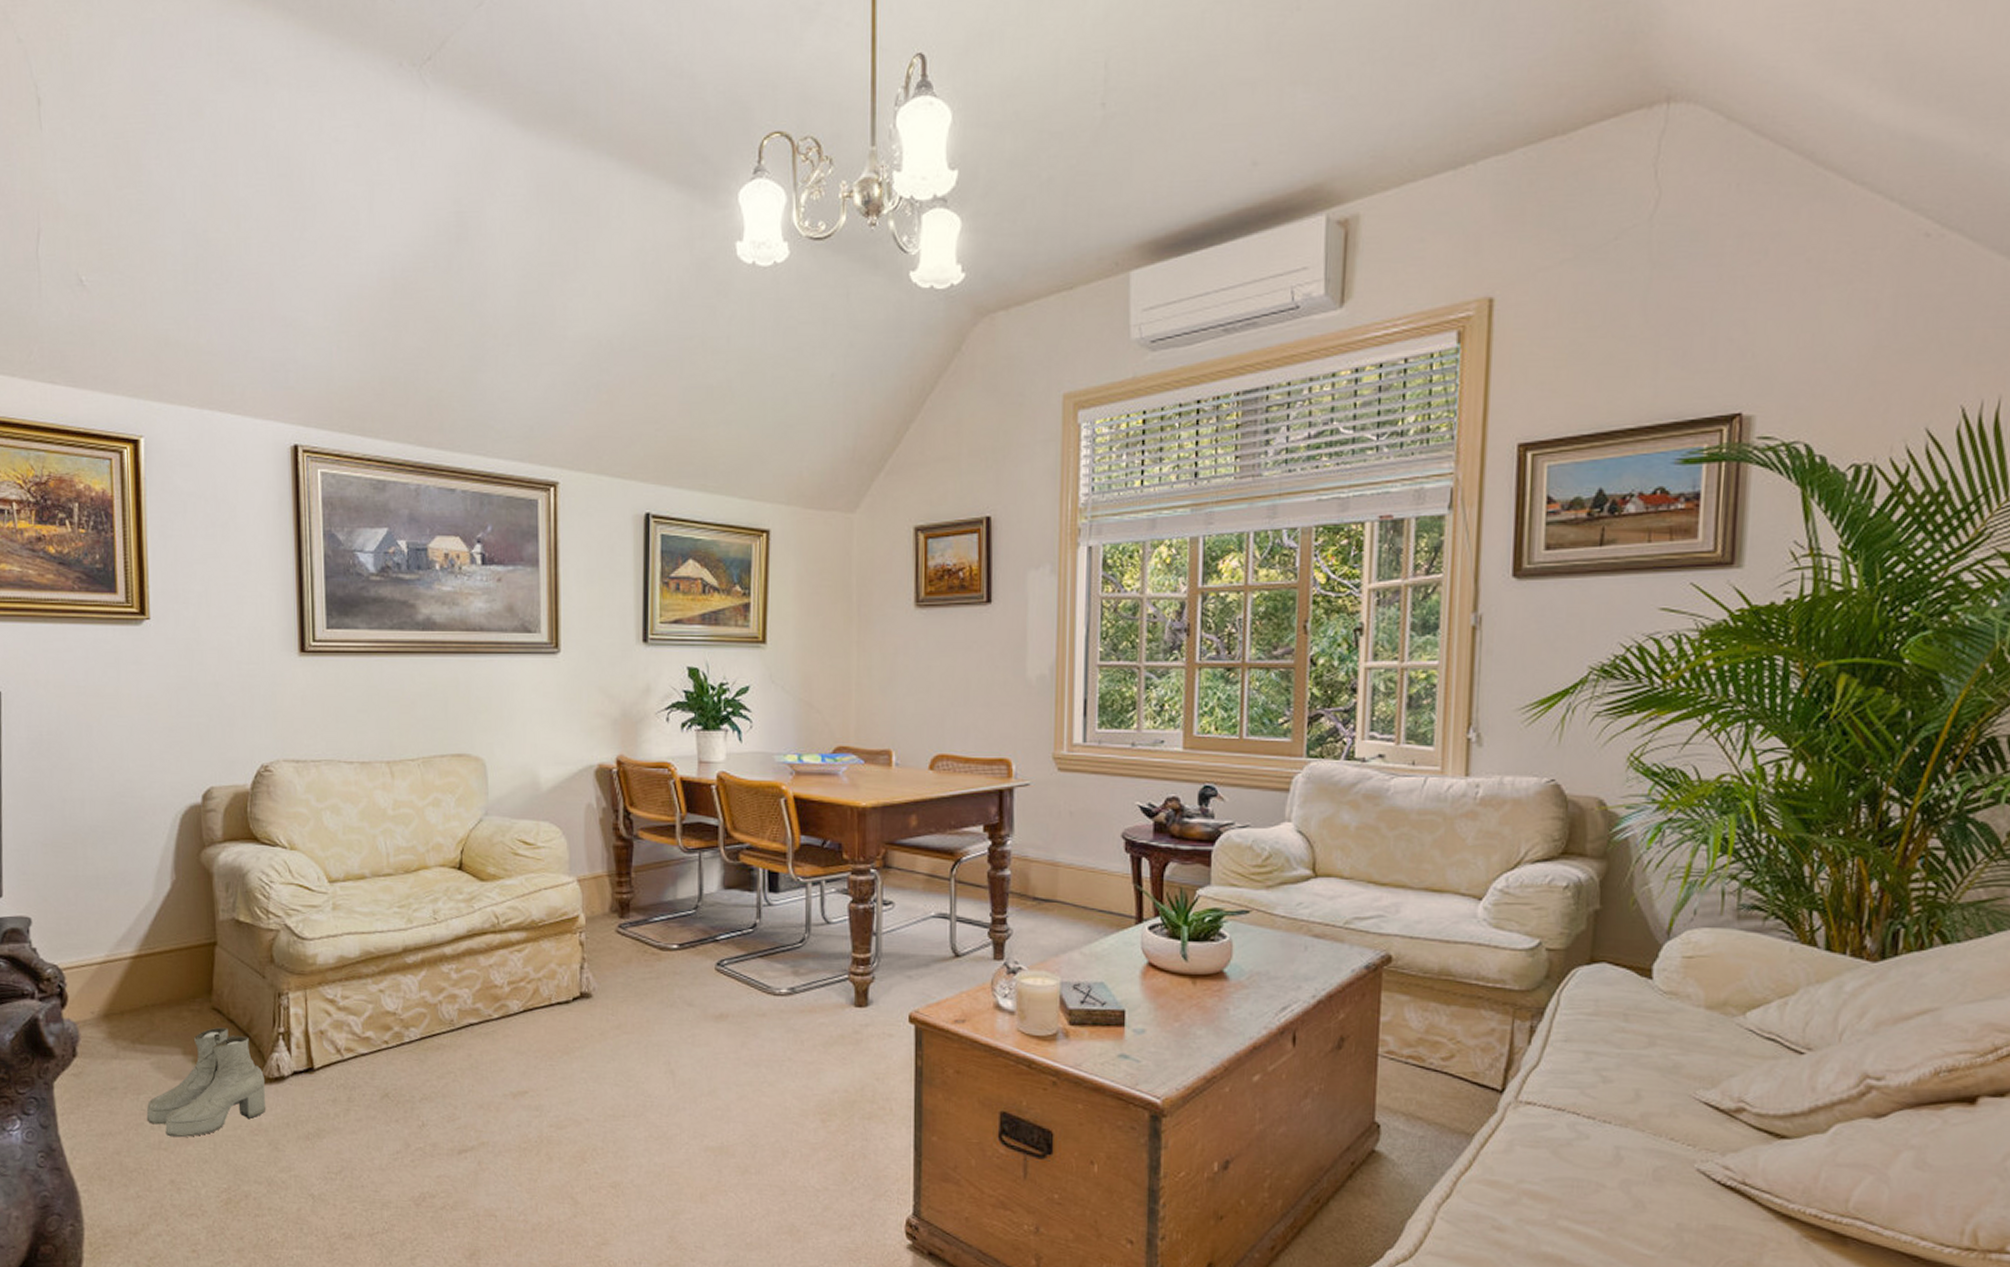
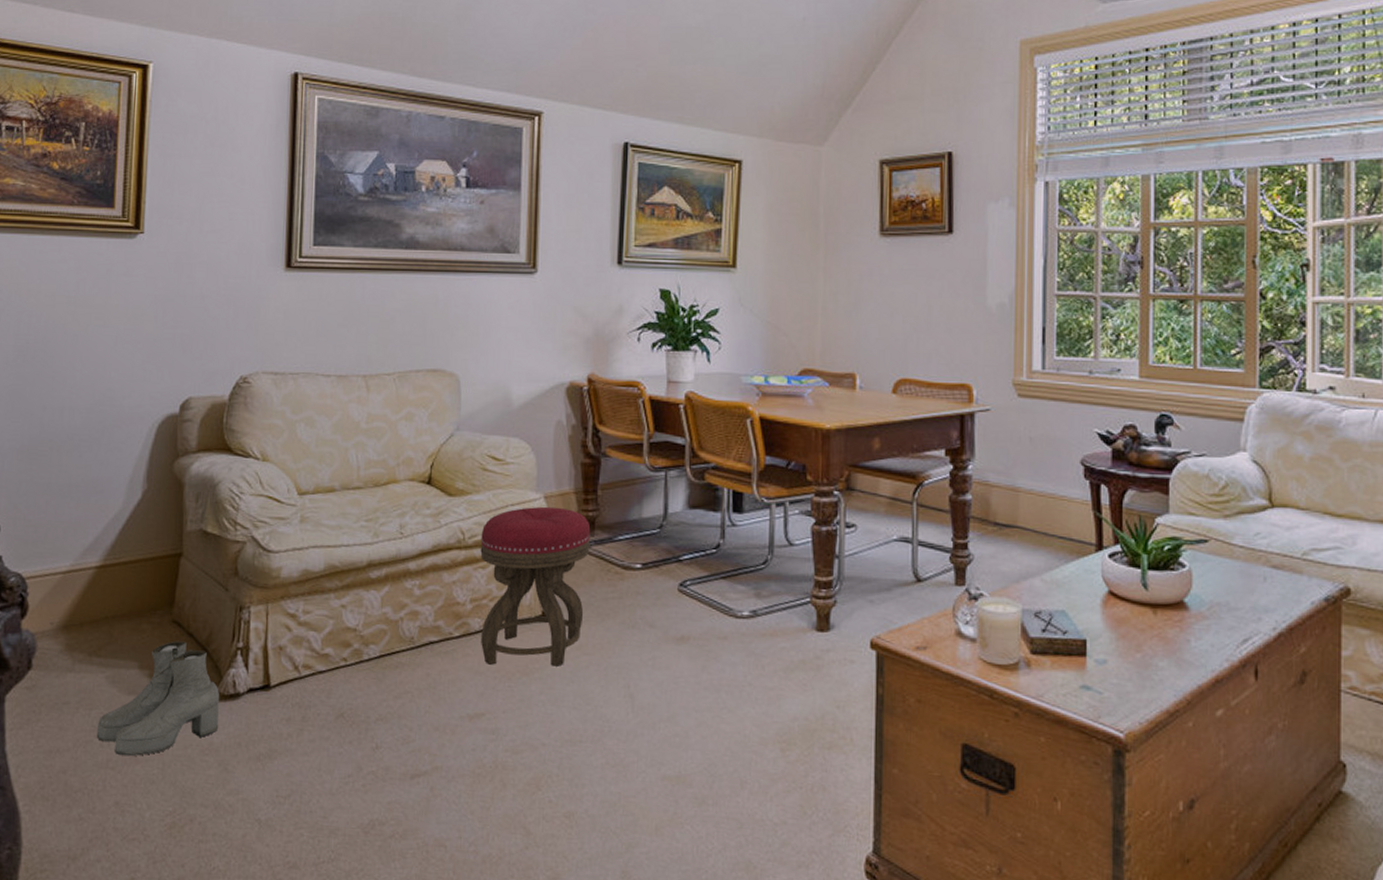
stool: none [515,889,626,1045] -> present [480,506,591,666]

